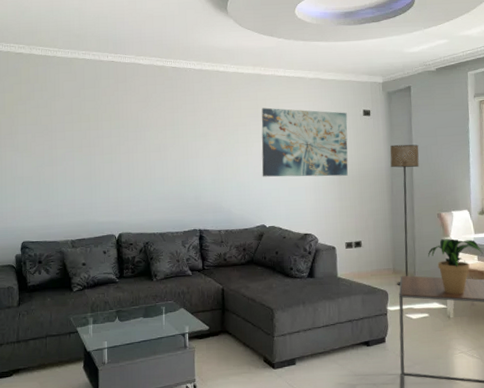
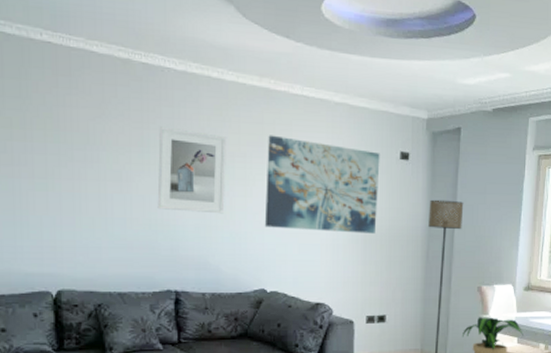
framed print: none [185,109,233,170] -> present [157,126,227,214]

